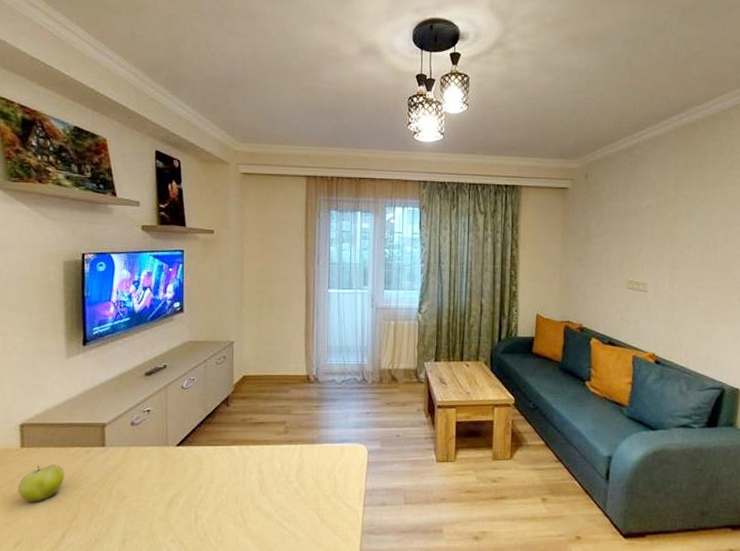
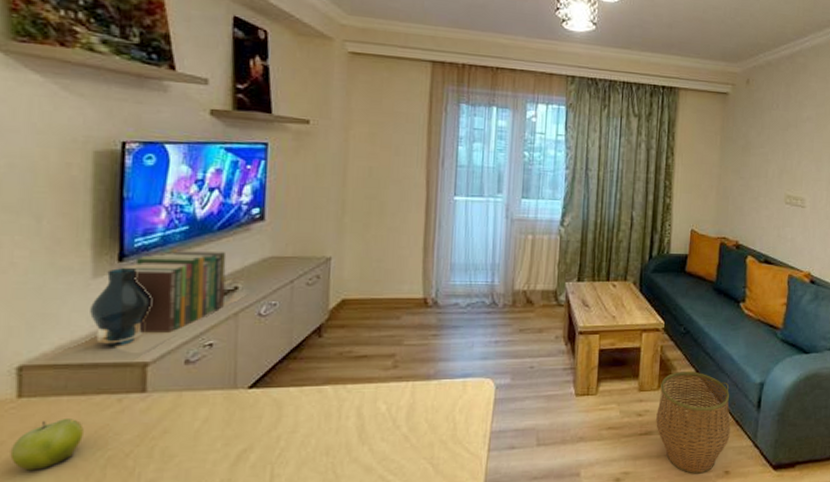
vase: none [66,350,106,411] -> present [90,267,151,347]
books: none [86,337,157,401] -> present [122,251,227,333]
basket: none [510,444,580,537] -> present [656,371,731,474]

